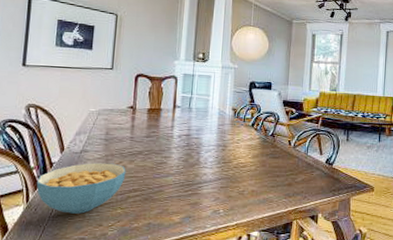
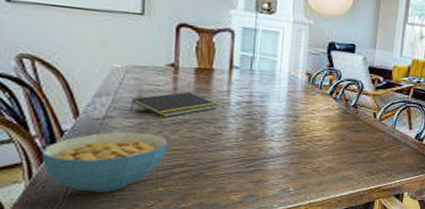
notepad: none [99,128,165,150] -> present [129,91,219,118]

